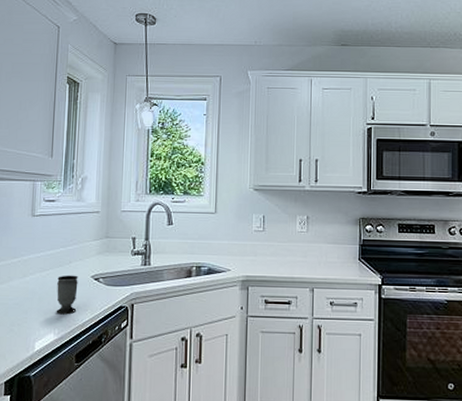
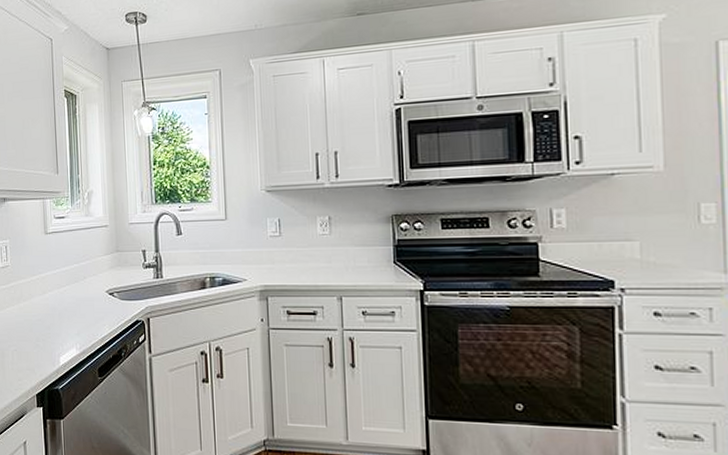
cup: present [56,275,78,314] -> none [74,290,94,329]

